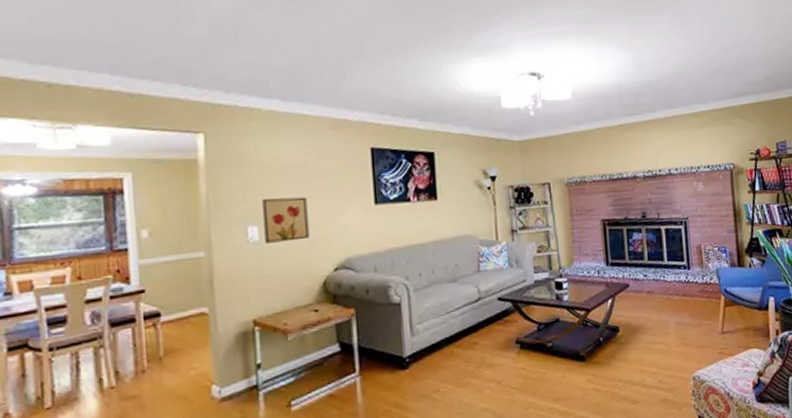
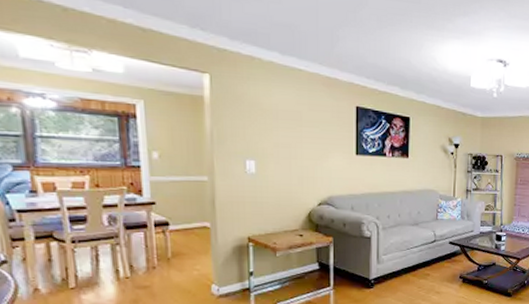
wall art: present [262,197,310,243] -> none [260,139,299,177]

